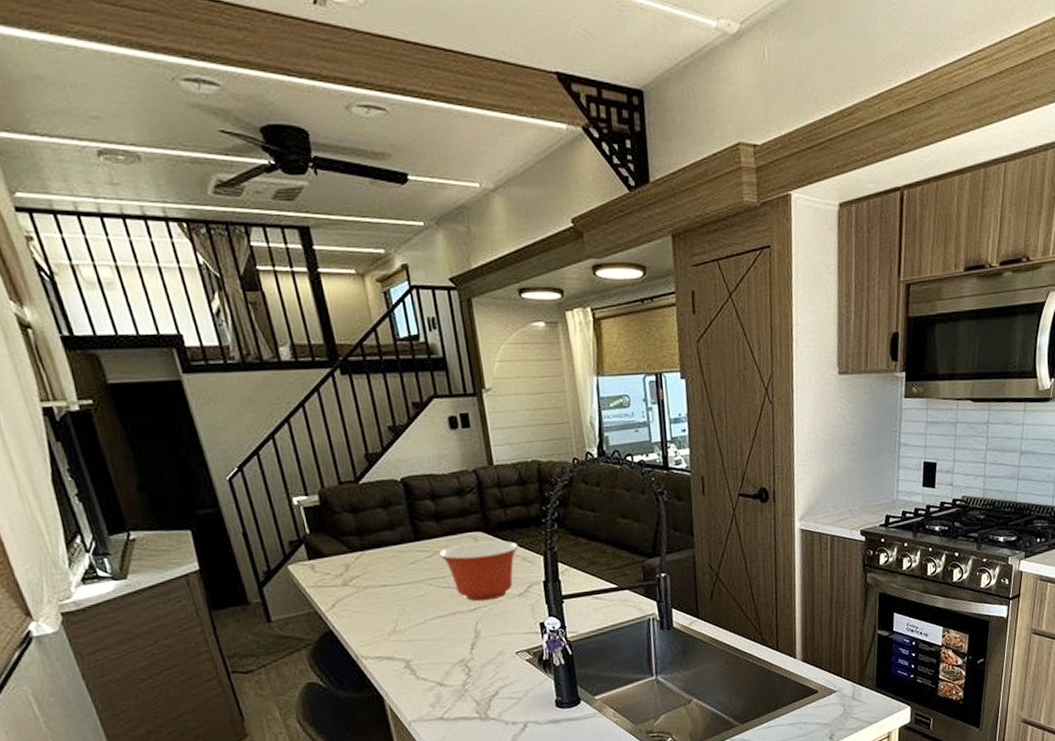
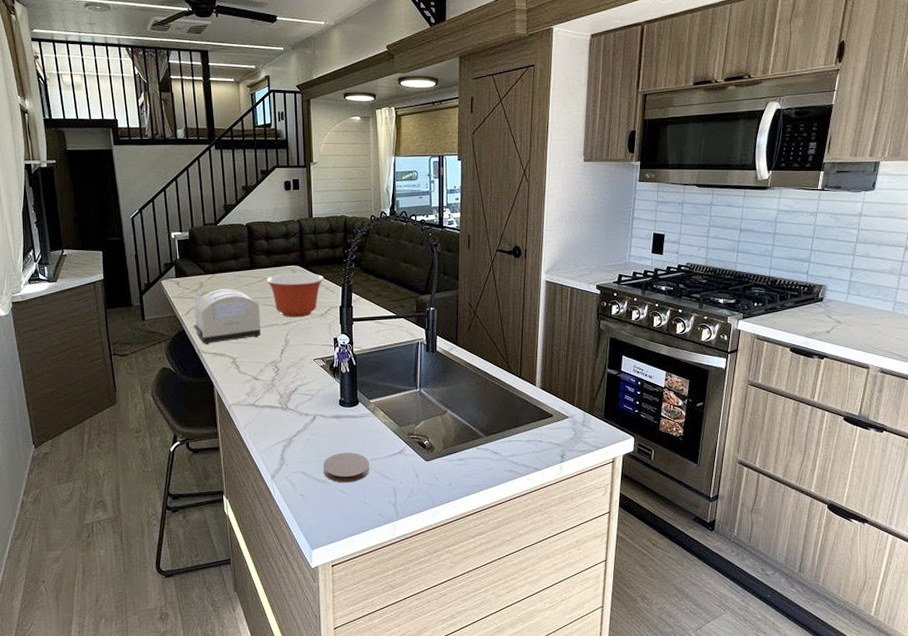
toaster: none [339,569,440,648] -> present [193,289,261,345]

